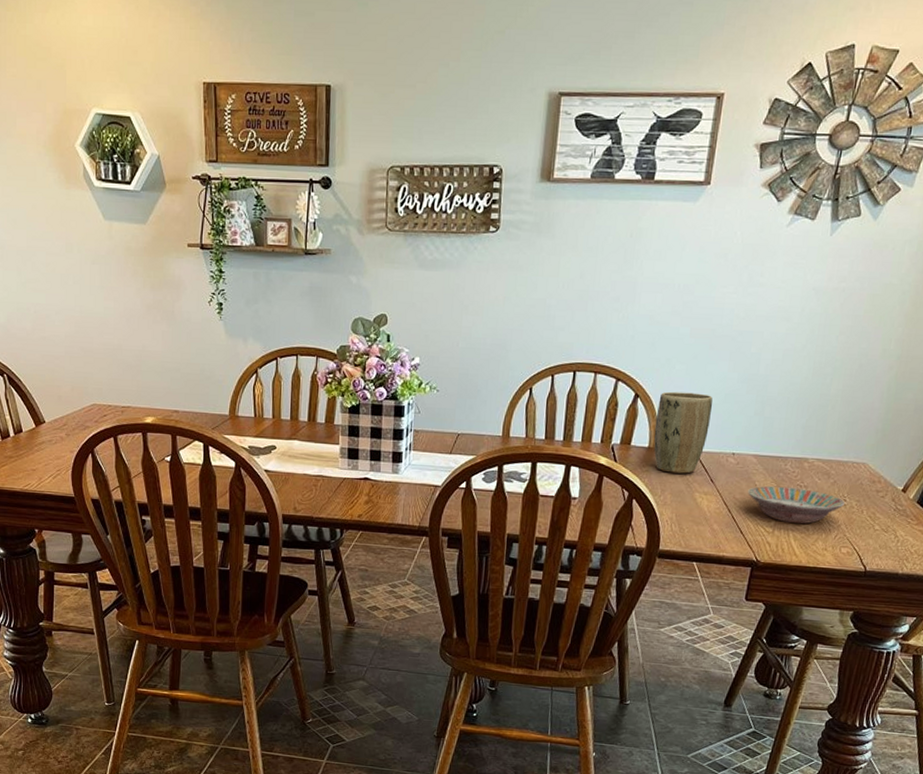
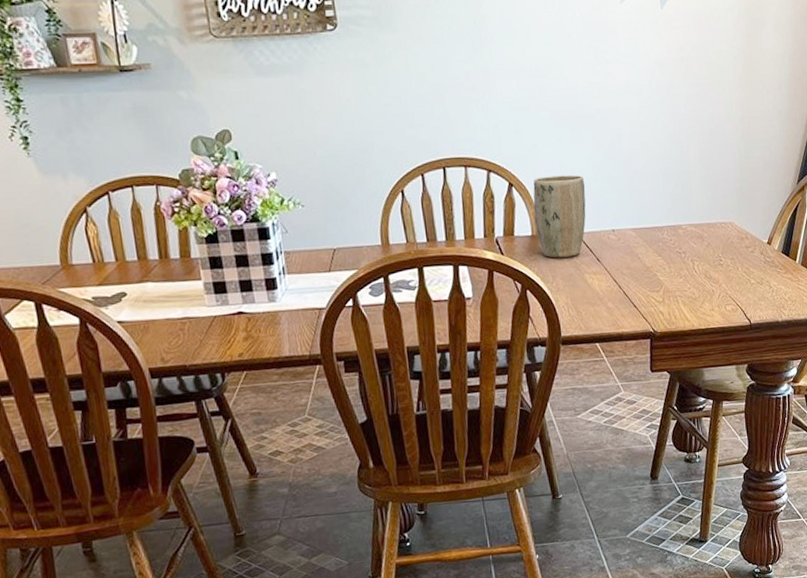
bowl: present [748,486,845,524] -> none [633,254,721,290]

